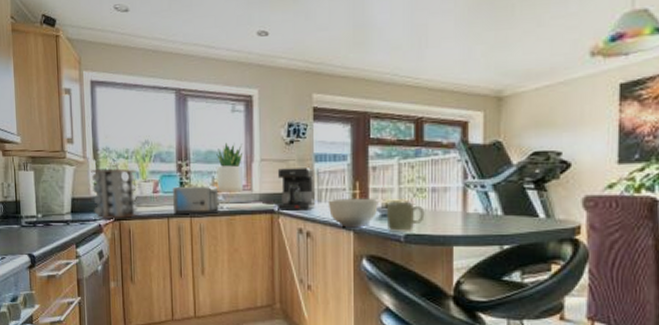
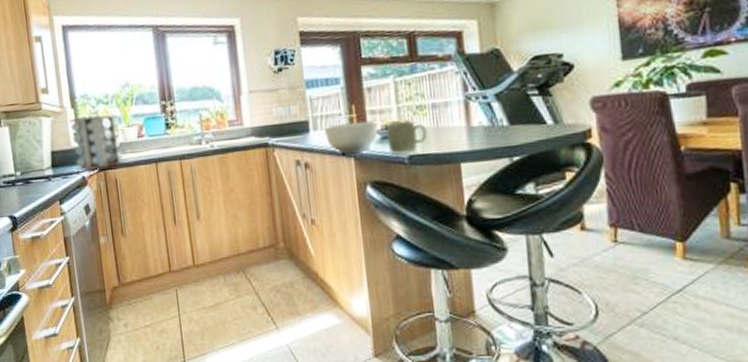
toaster: present [172,185,219,215] -> none [157,123,210,159]
planter: present [216,142,244,192] -> none [202,76,234,130]
coffee maker: present [277,168,316,210] -> none [267,95,312,143]

